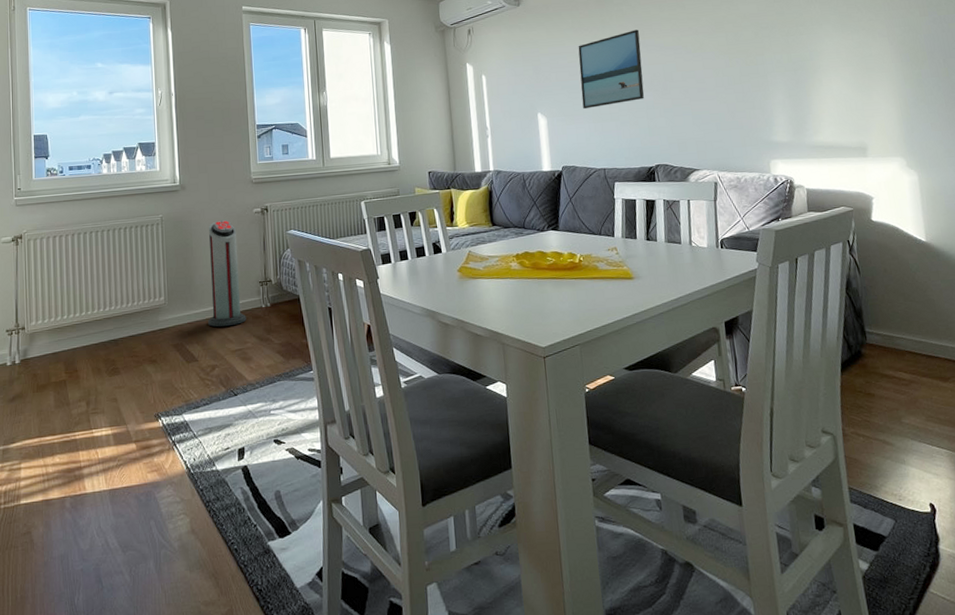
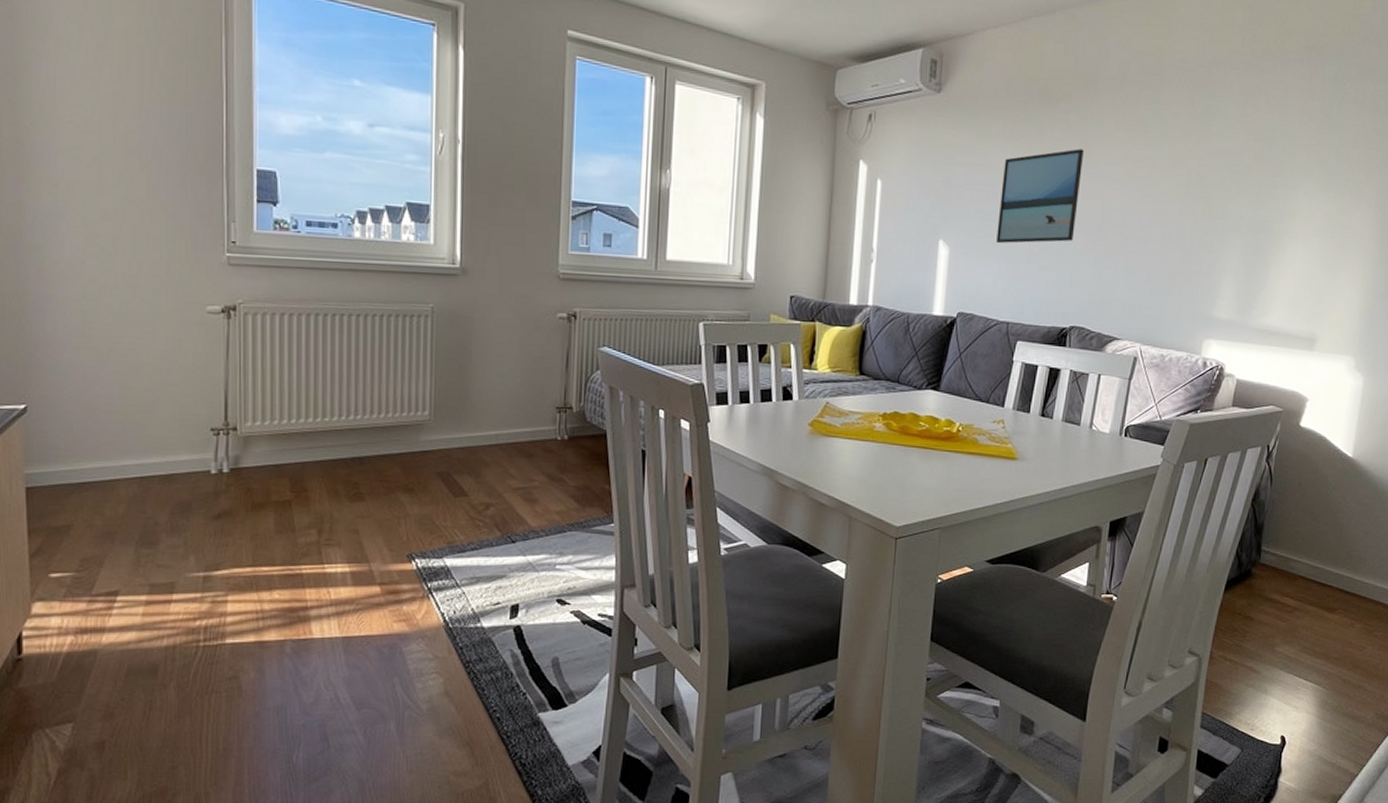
air purifier: present [208,219,246,327] -> none [485,321,535,458]

